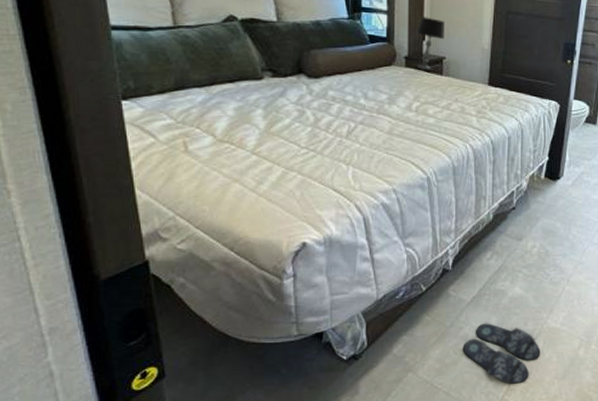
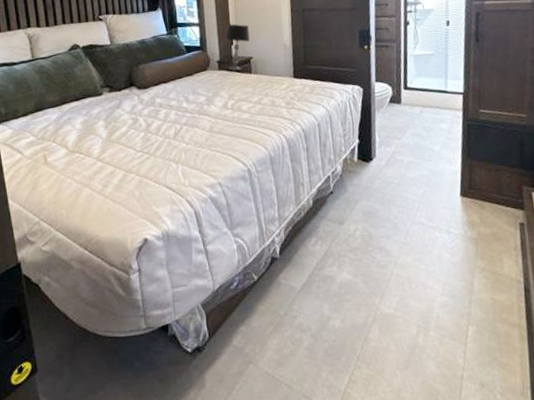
slippers: present [462,323,541,384] -> none [299,311,378,376]

